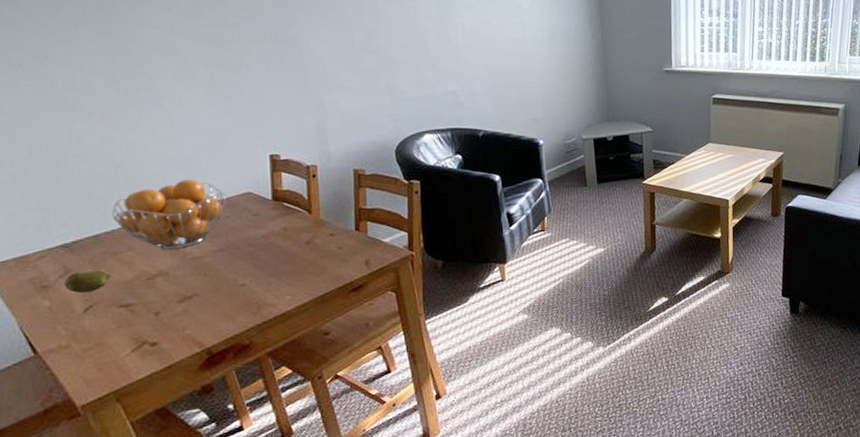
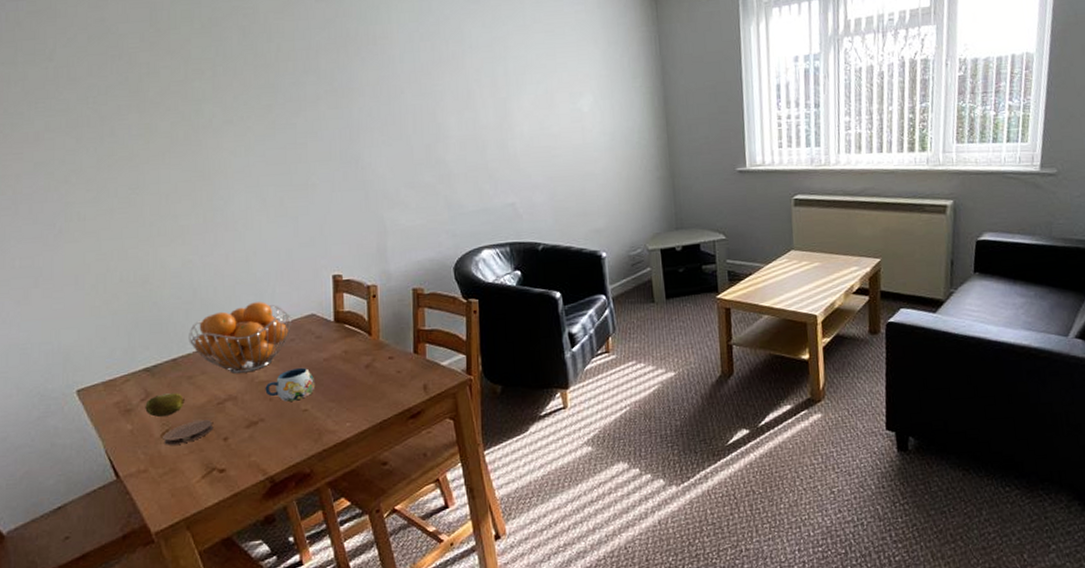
coaster: none [86,295,143,321] -> present [163,420,214,446]
mug: none [199,243,253,277] -> present [265,367,316,402]

